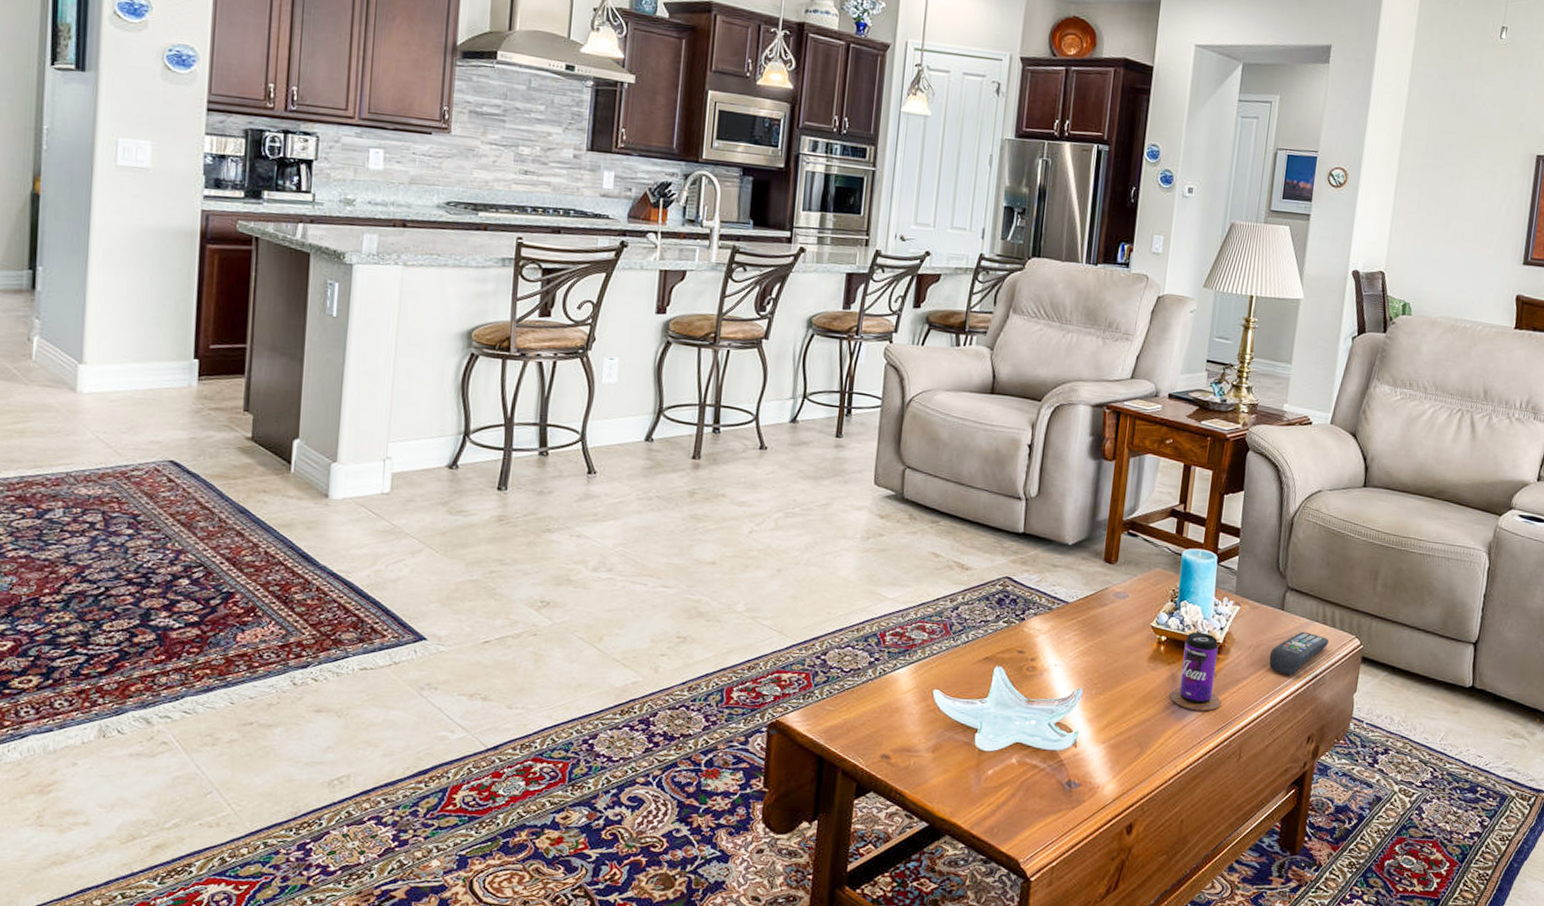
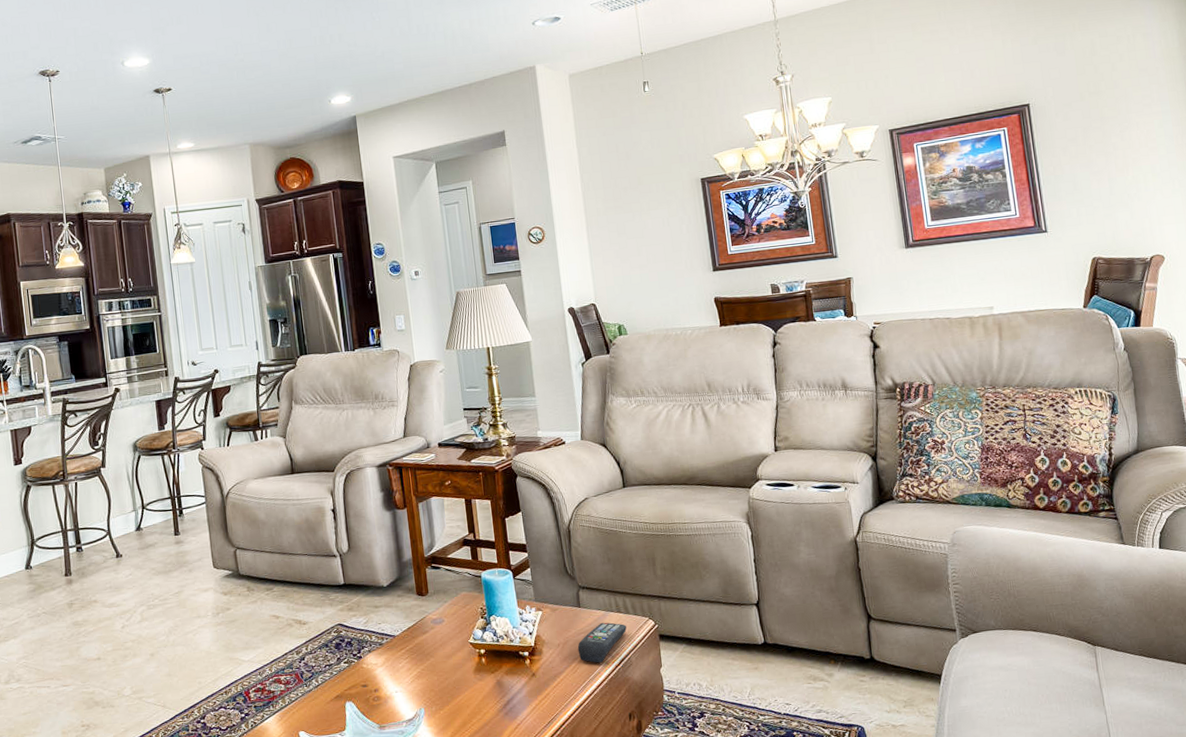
beverage can: present [1169,632,1222,712] -> none [499,639,546,710]

